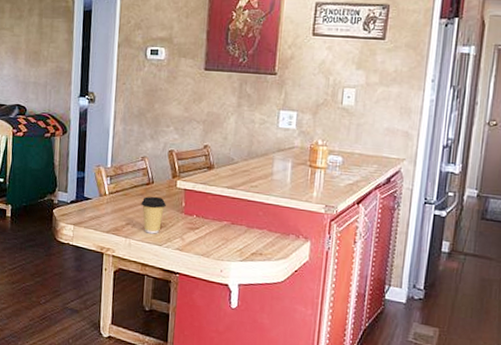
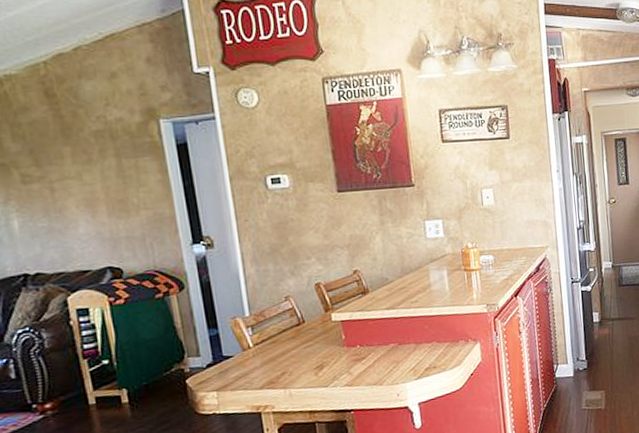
coffee cup: present [141,196,166,234] -> none [294,335,324,378]

